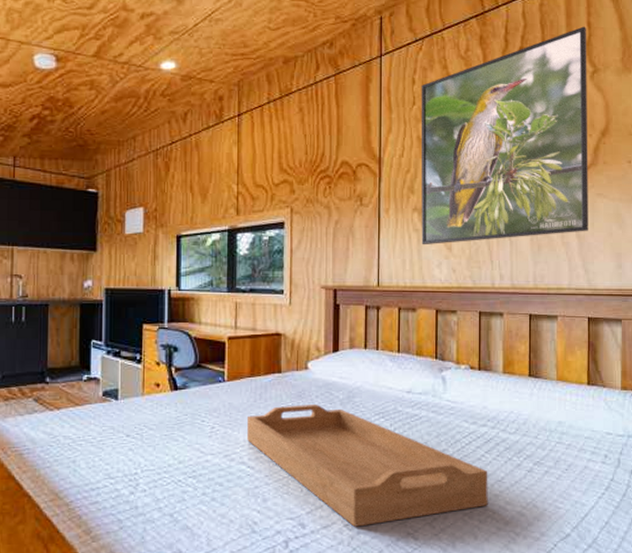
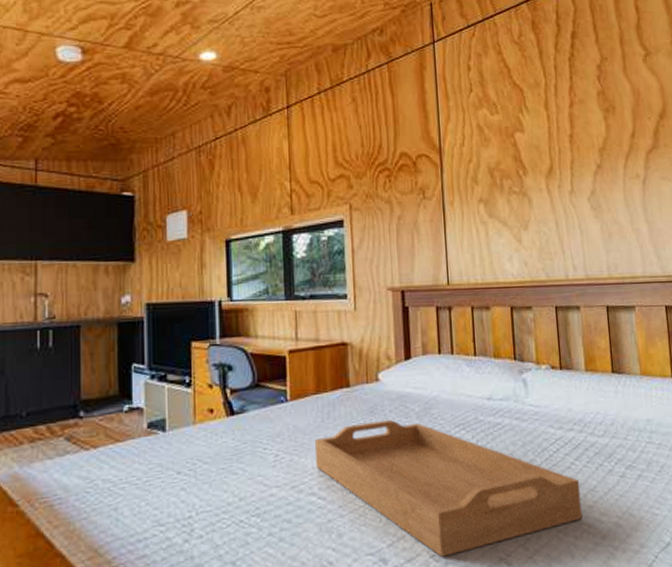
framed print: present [421,26,588,245] -> none [477,10,657,238]

